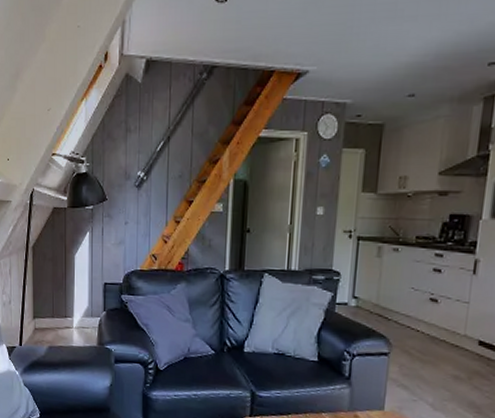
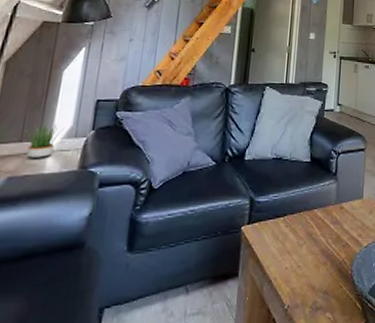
potted plant: none [54,302,82,334] -> present [24,123,64,159]

